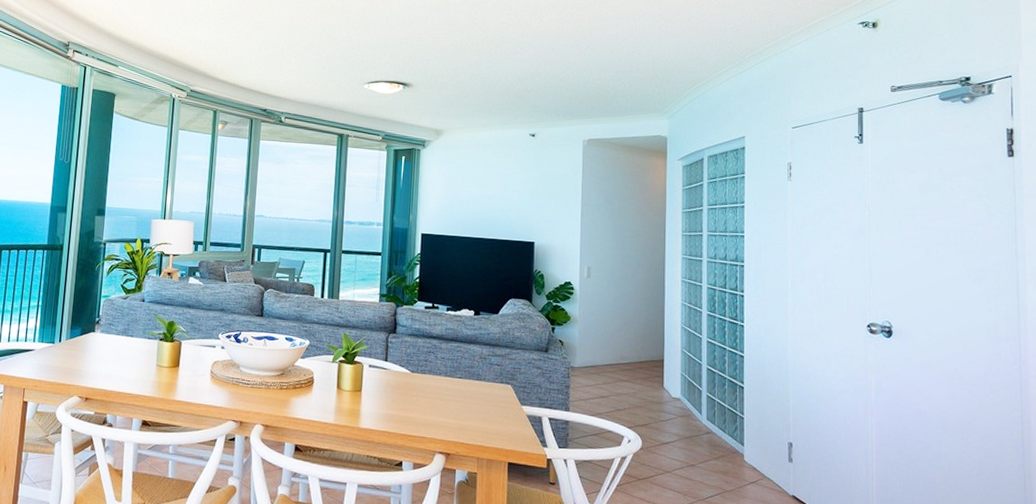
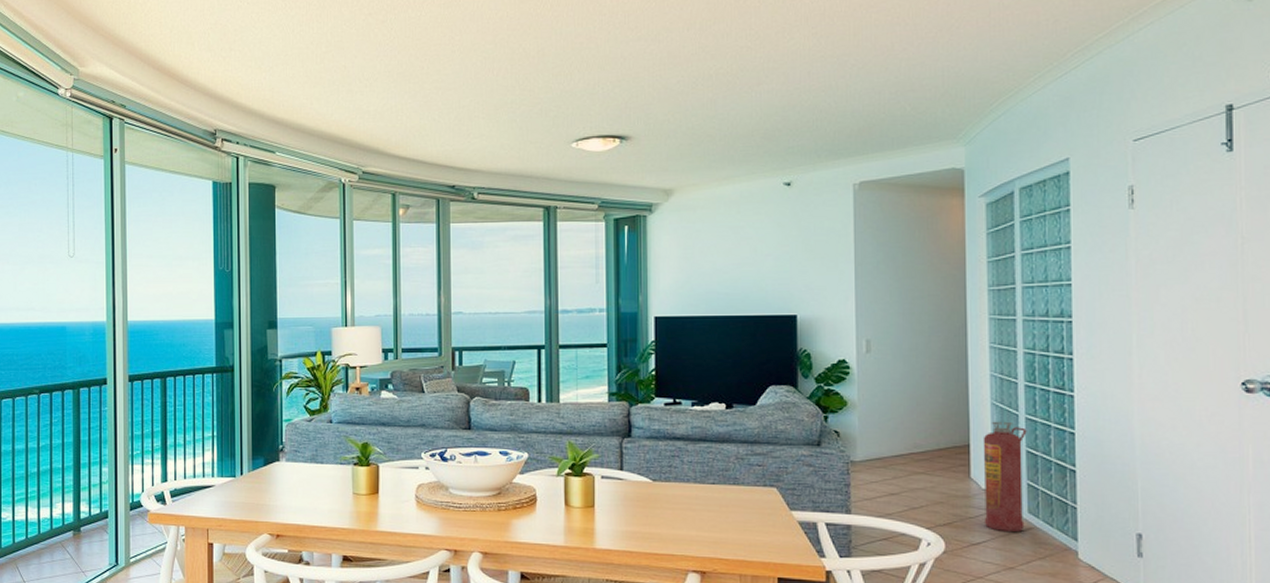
fire extinguisher: none [672,342,708,435] -> present [983,421,1027,532]

